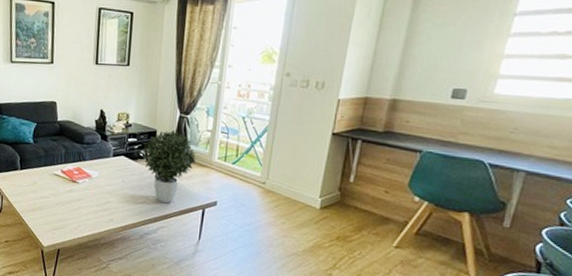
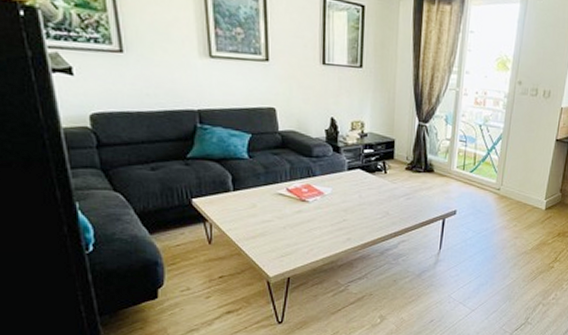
potted plant: present [142,130,196,204] -> none [380,140,435,217]

